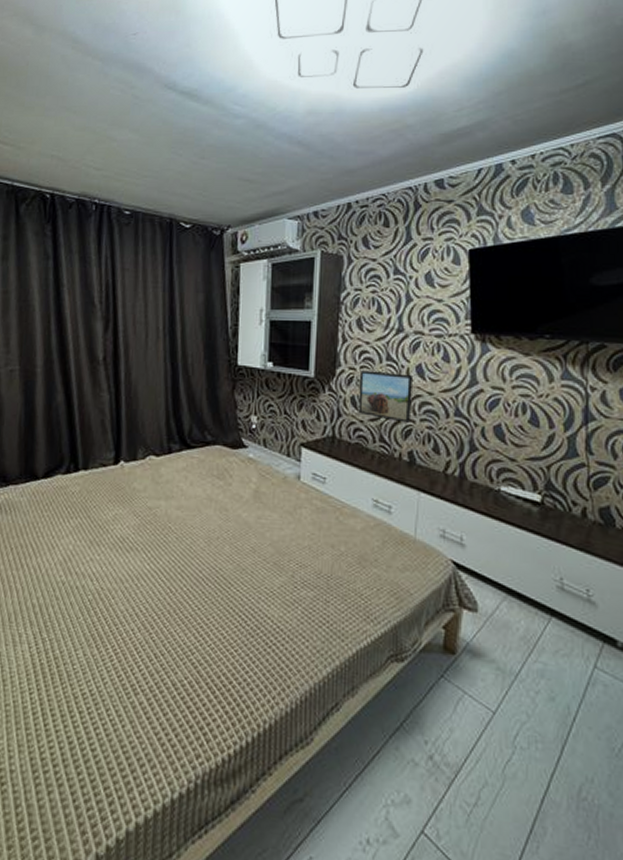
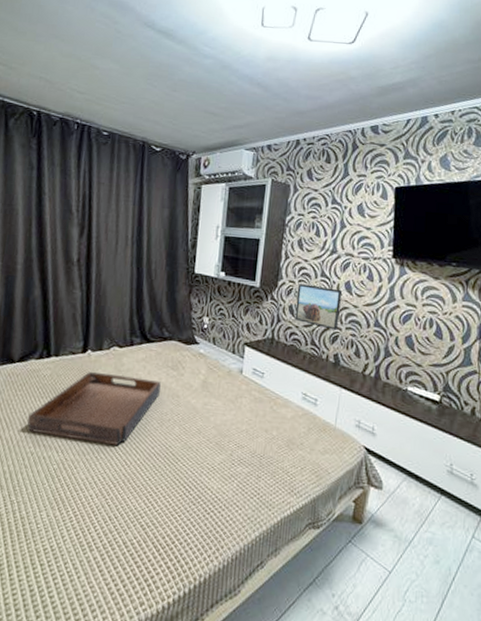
serving tray: none [56,486,207,570] -> present [27,372,161,445]

